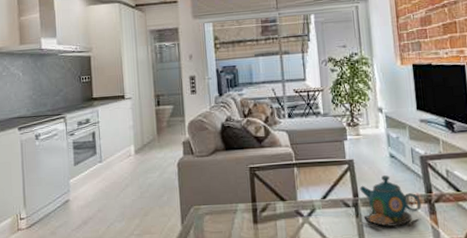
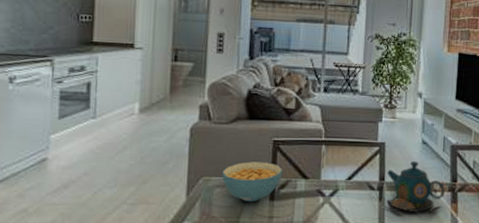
cereal bowl: none [209,188,262,226] -> present [222,162,283,201]

